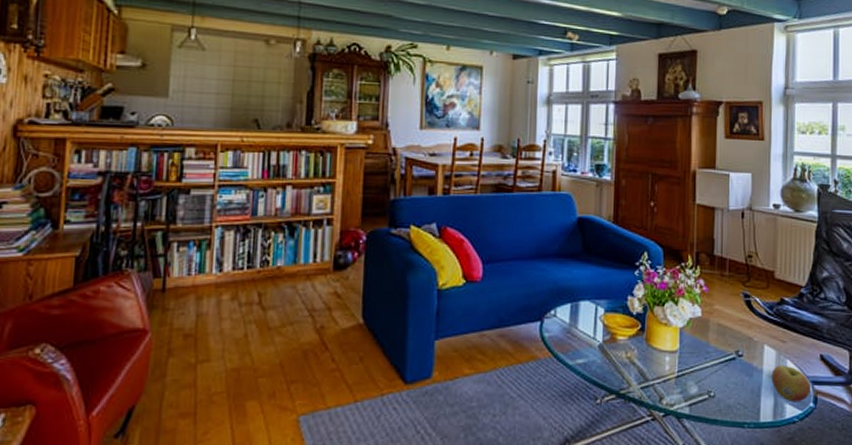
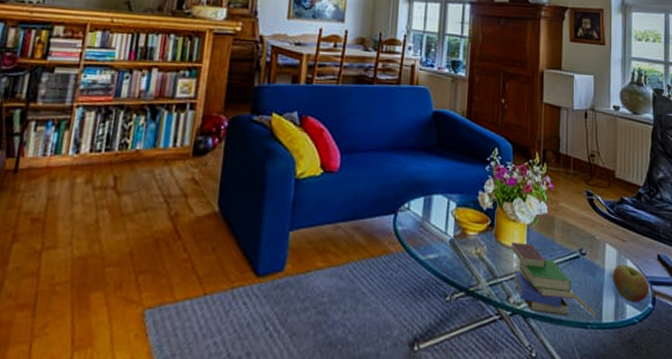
book: none [663,345,754,419] -> present [511,241,596,319]

